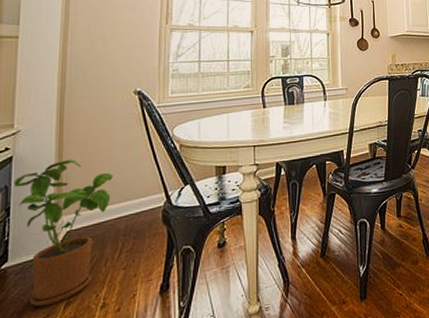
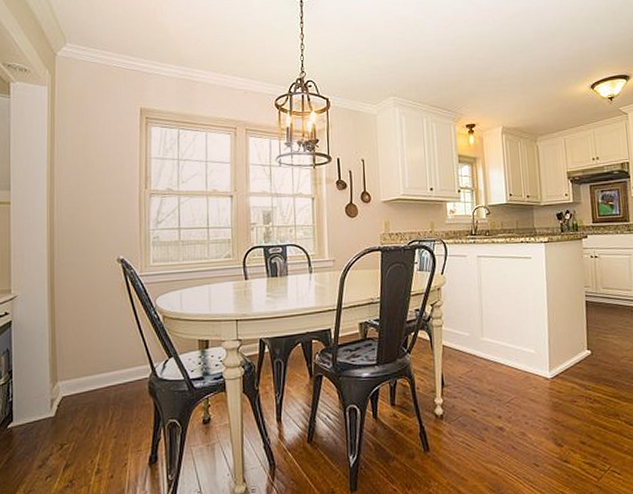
house plant: present [13,159,113,307] -> none [14,325,101,467]

